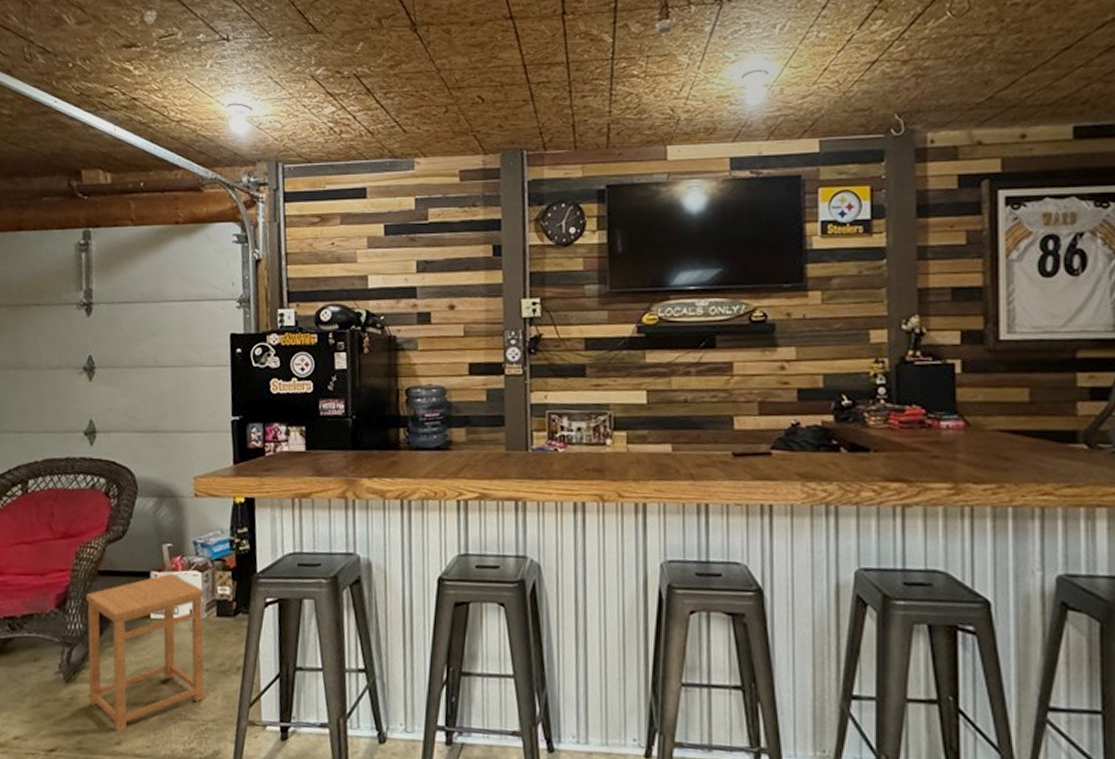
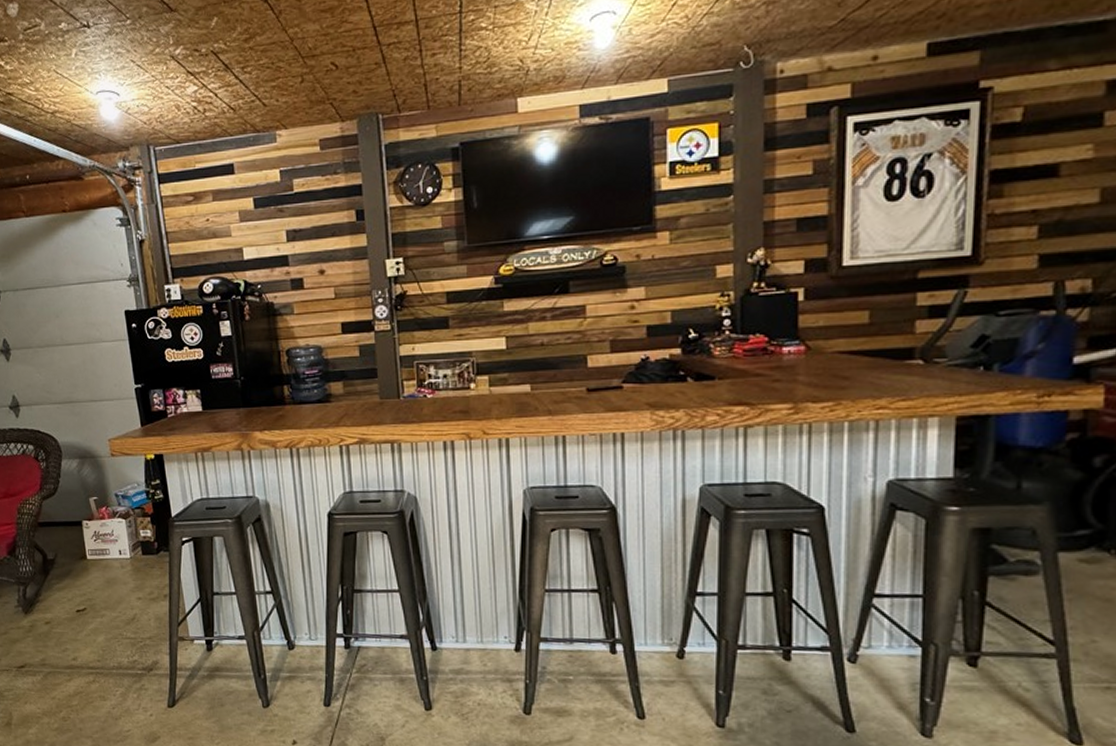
side table: present [85,573,205,732] -> none [31,521,140,651]

